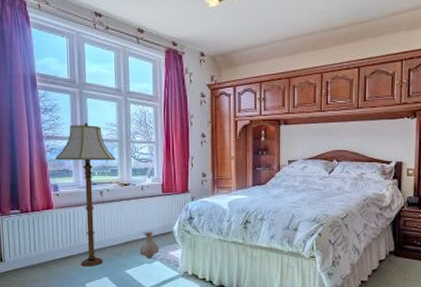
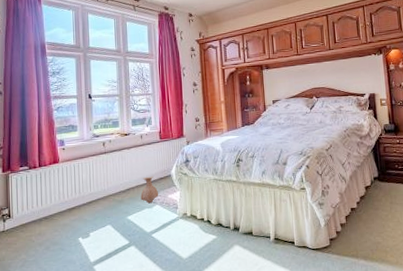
floor lamp: present [56,121,116,267] -> none [62,80,117,216]

